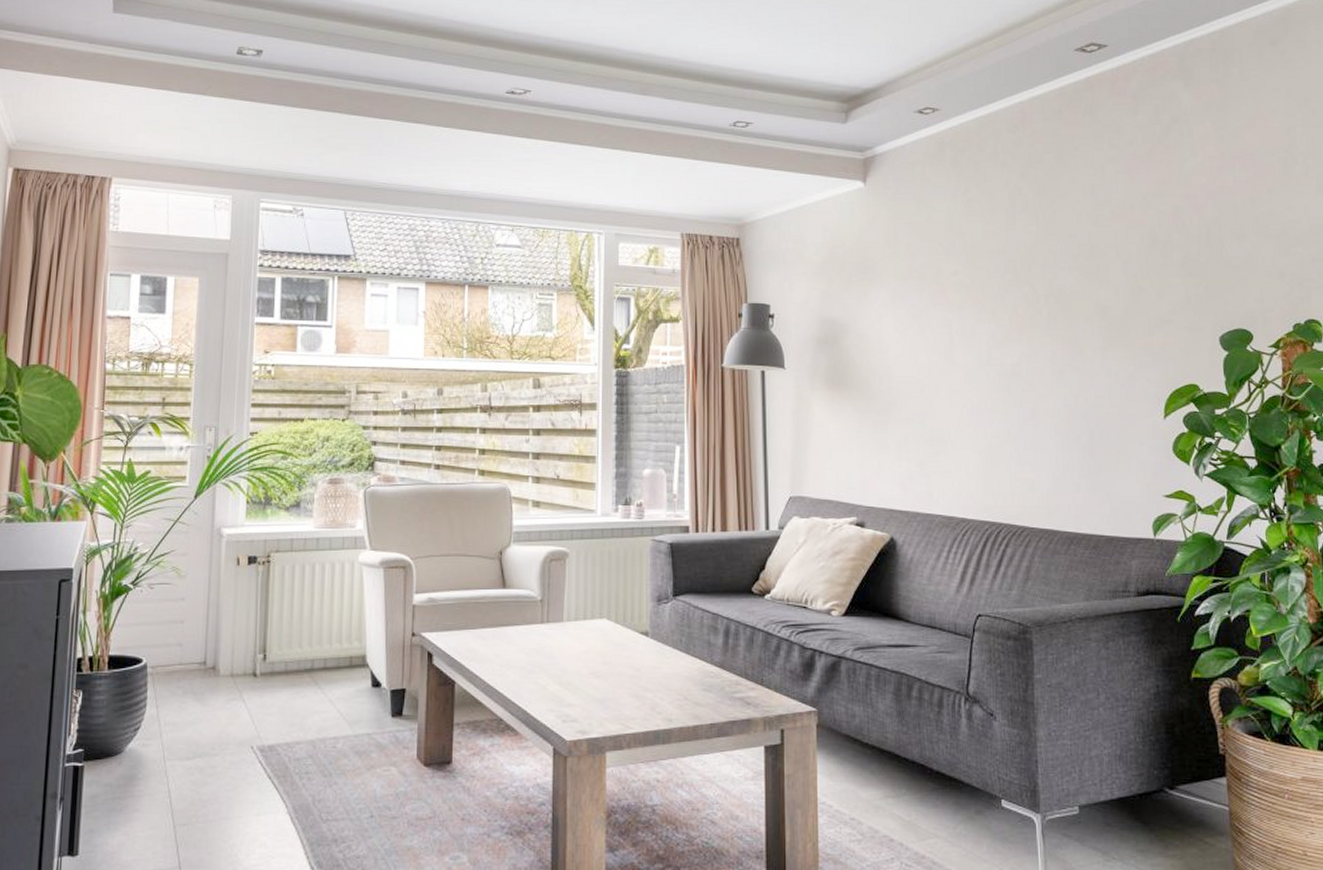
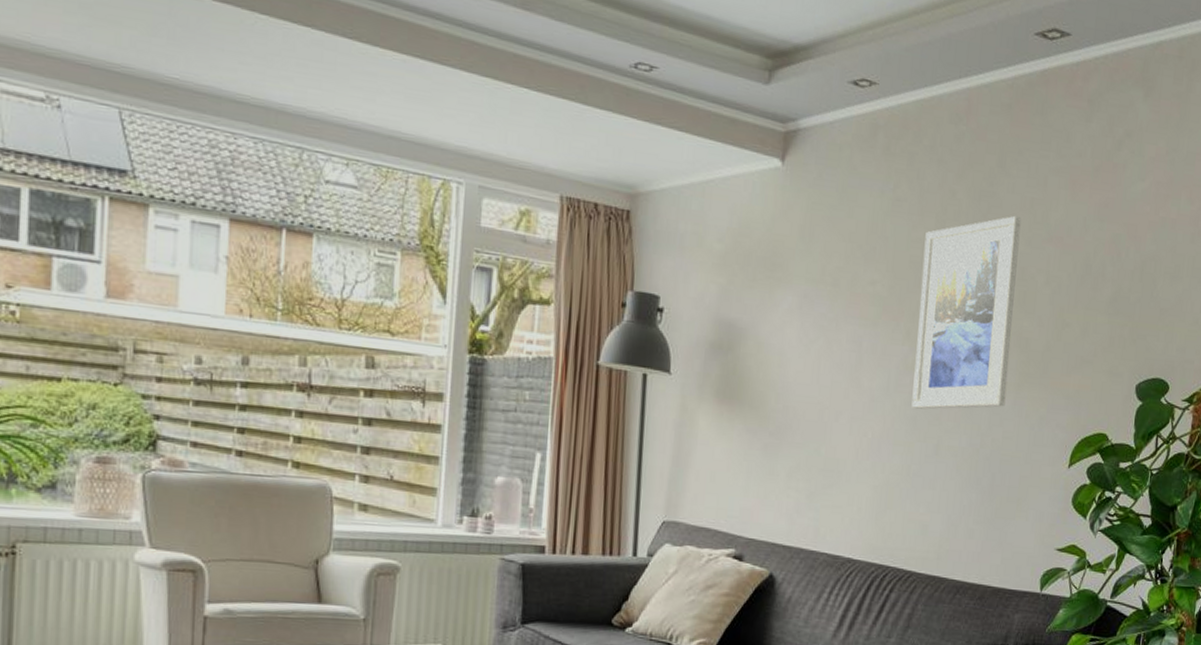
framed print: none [998,201,1093,378] -> present [911,215,1021,410]

